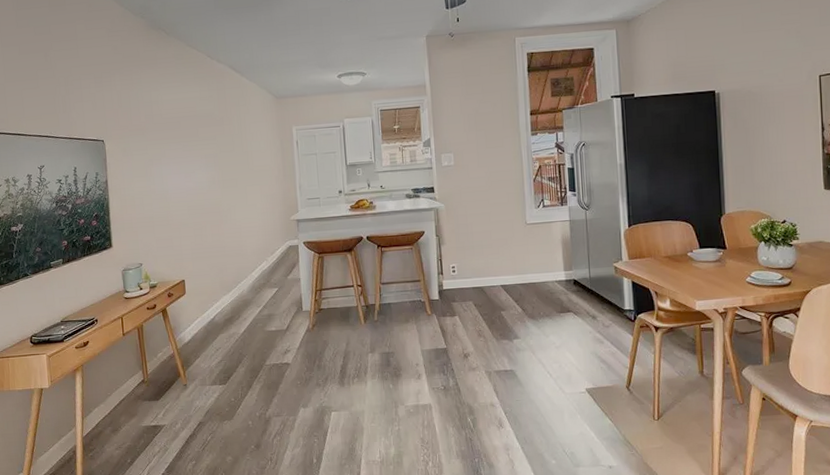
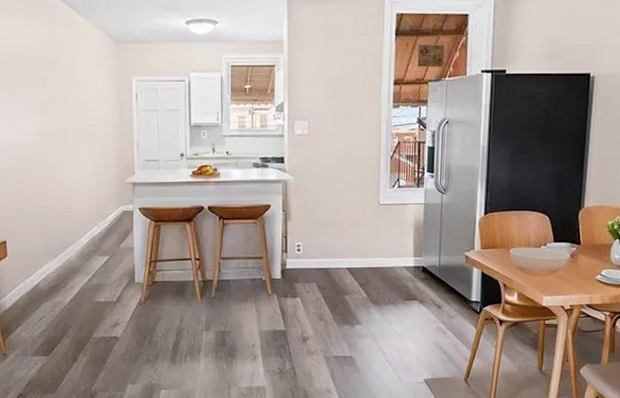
bowl: none [656,254,718,282] -> present [508,247,571,276]

